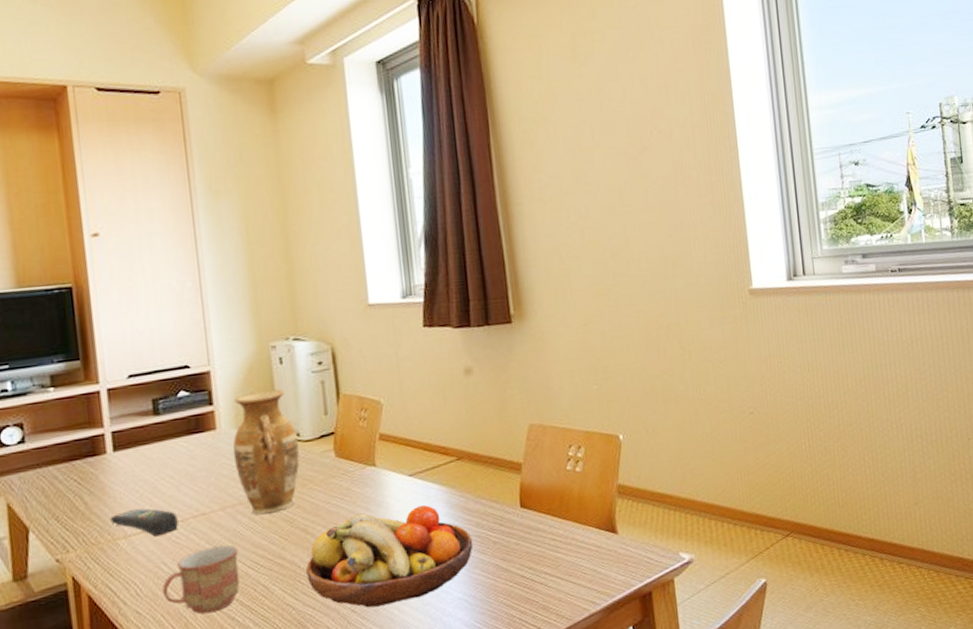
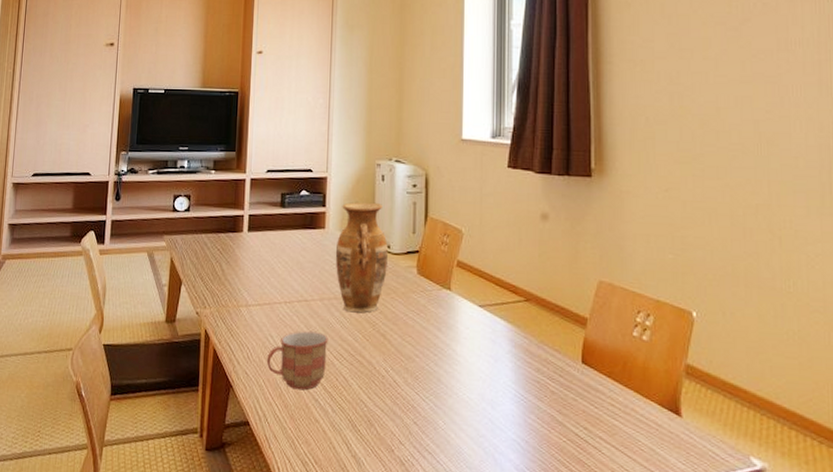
remote control: present [110,508,178,537] -> none [238,283,286,312]
fruit bowl: present [306,505,474,608] -> none [380,332,532,428]

